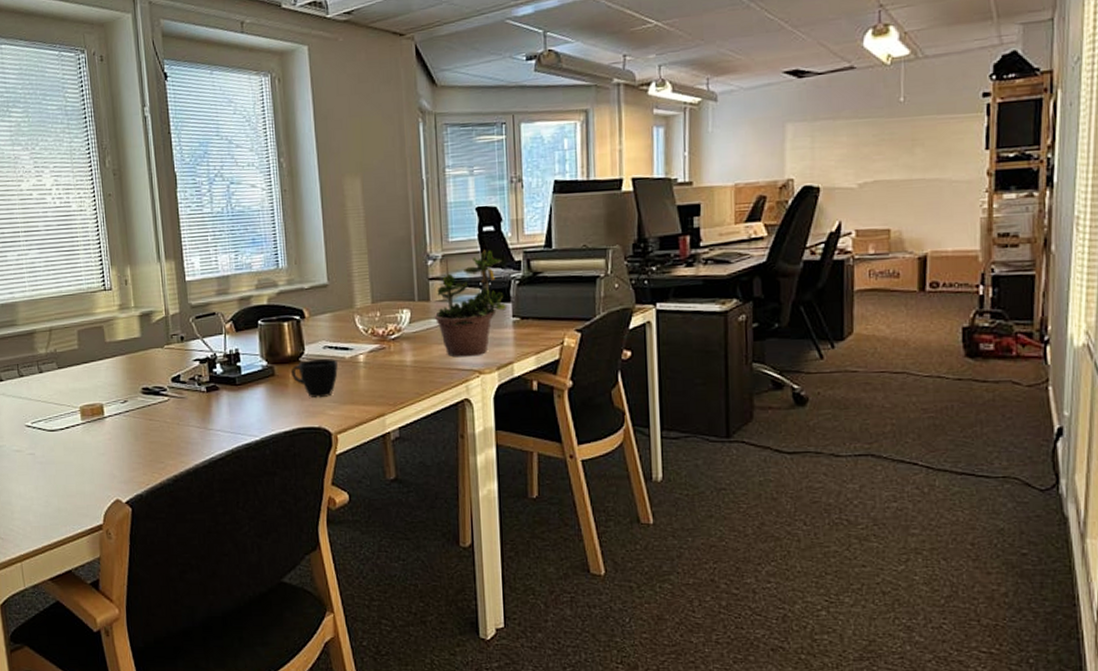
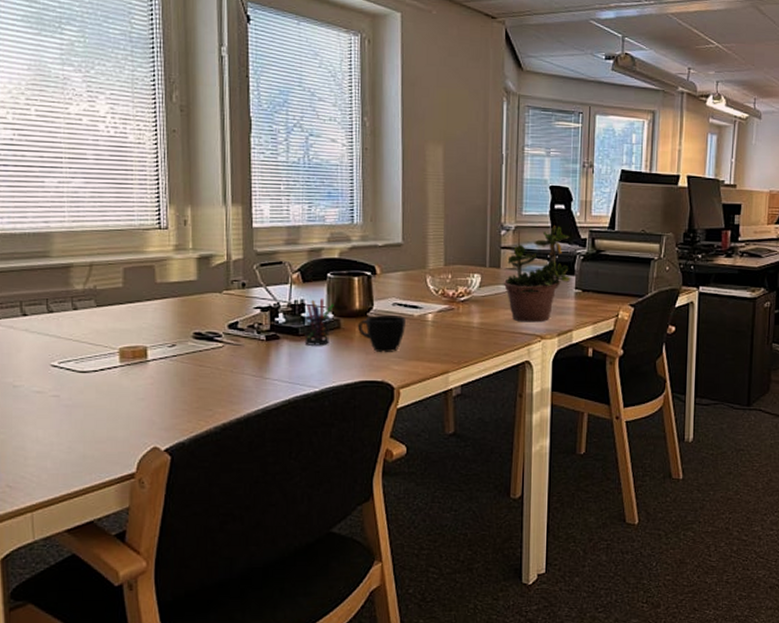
pen holder: none [241,346,267,395] -> present [304,298,334,346]

